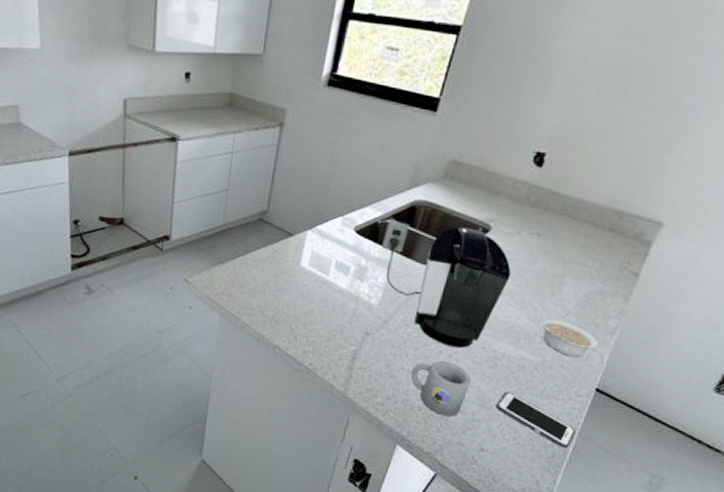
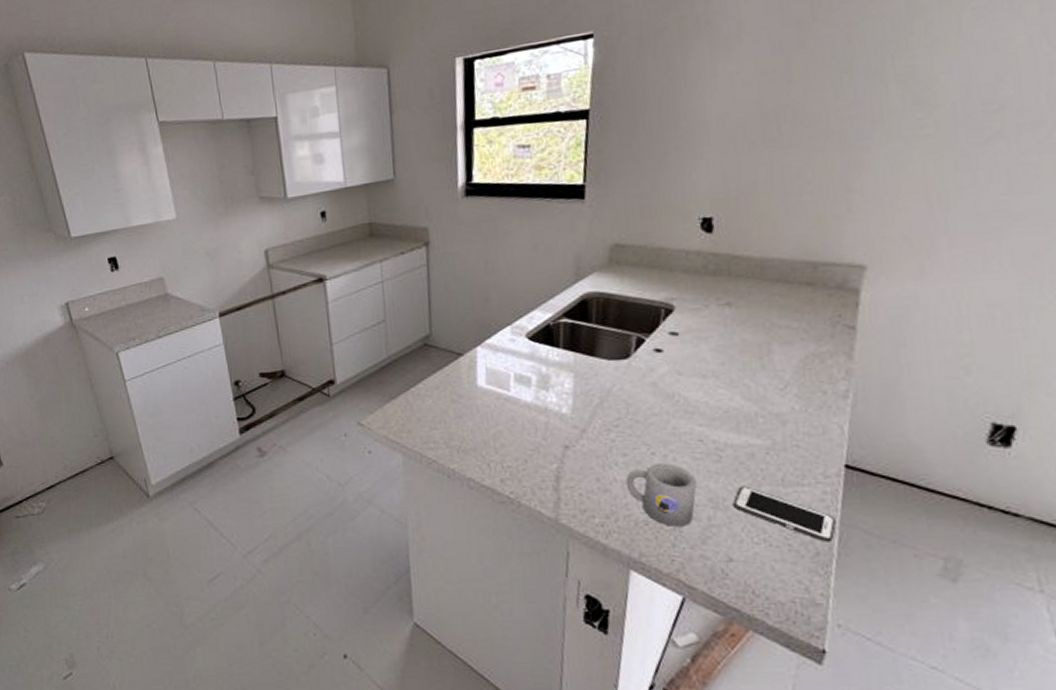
coffee maker: present [381,220,511,348] -> none [560,311,710,445]
legume: present [540,317,599,358] -> none [758,392,835,434]

